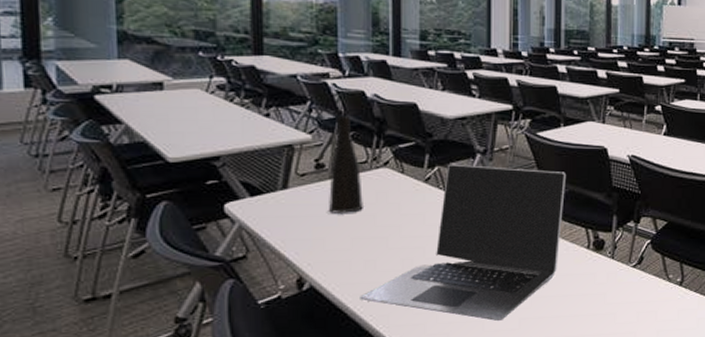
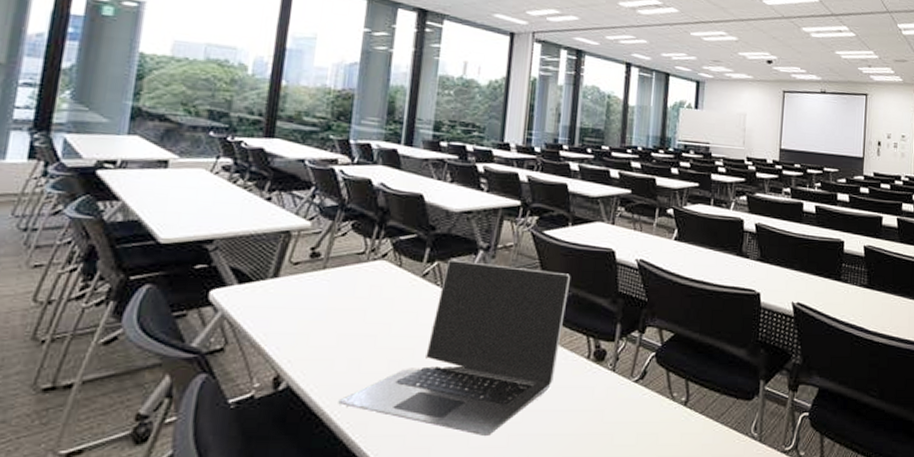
vase: present [329,115,365,215] -> none [319,202,357,308]

